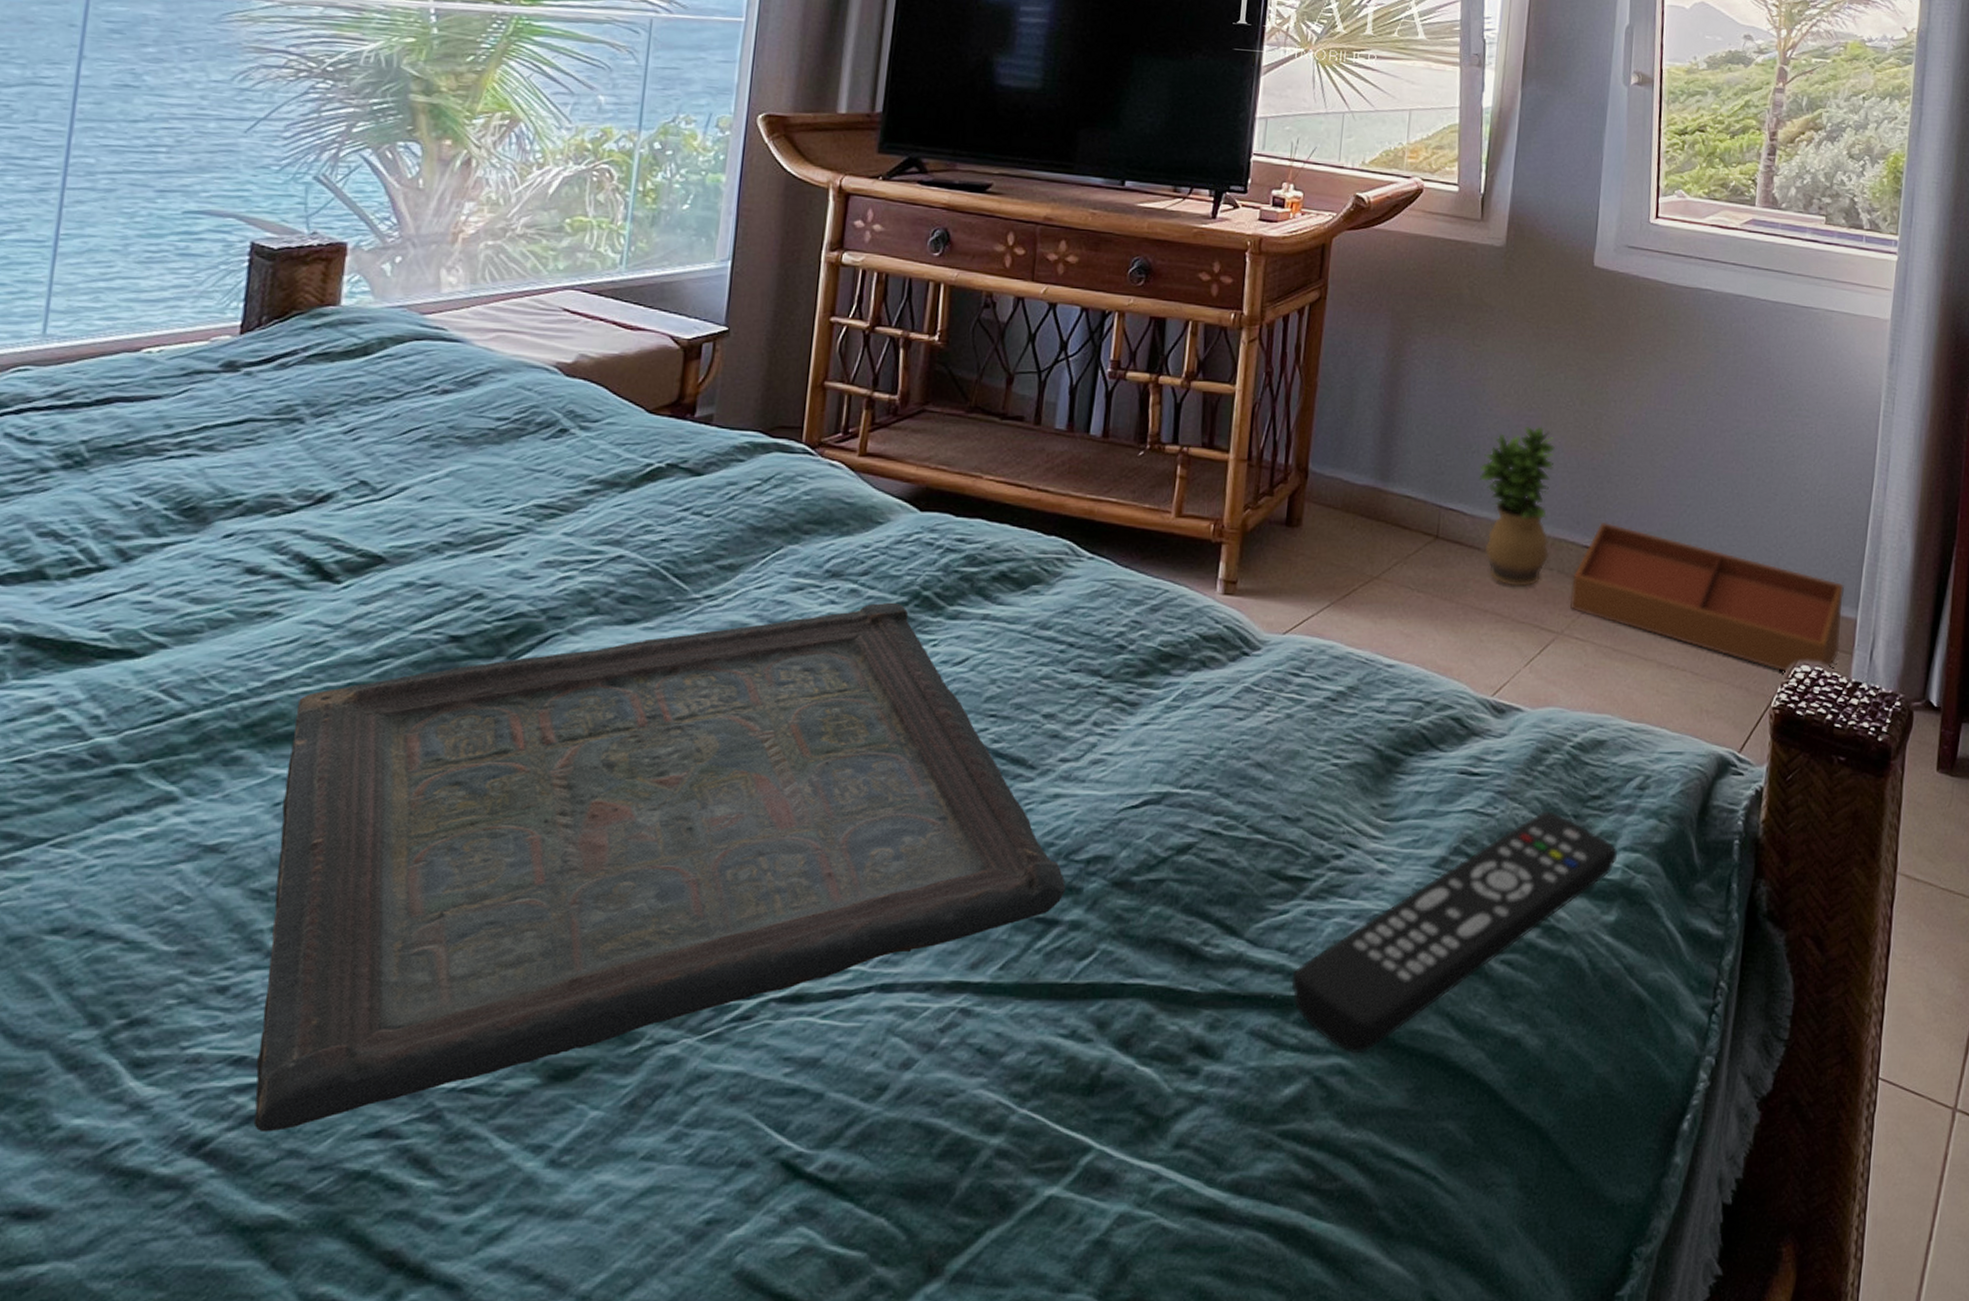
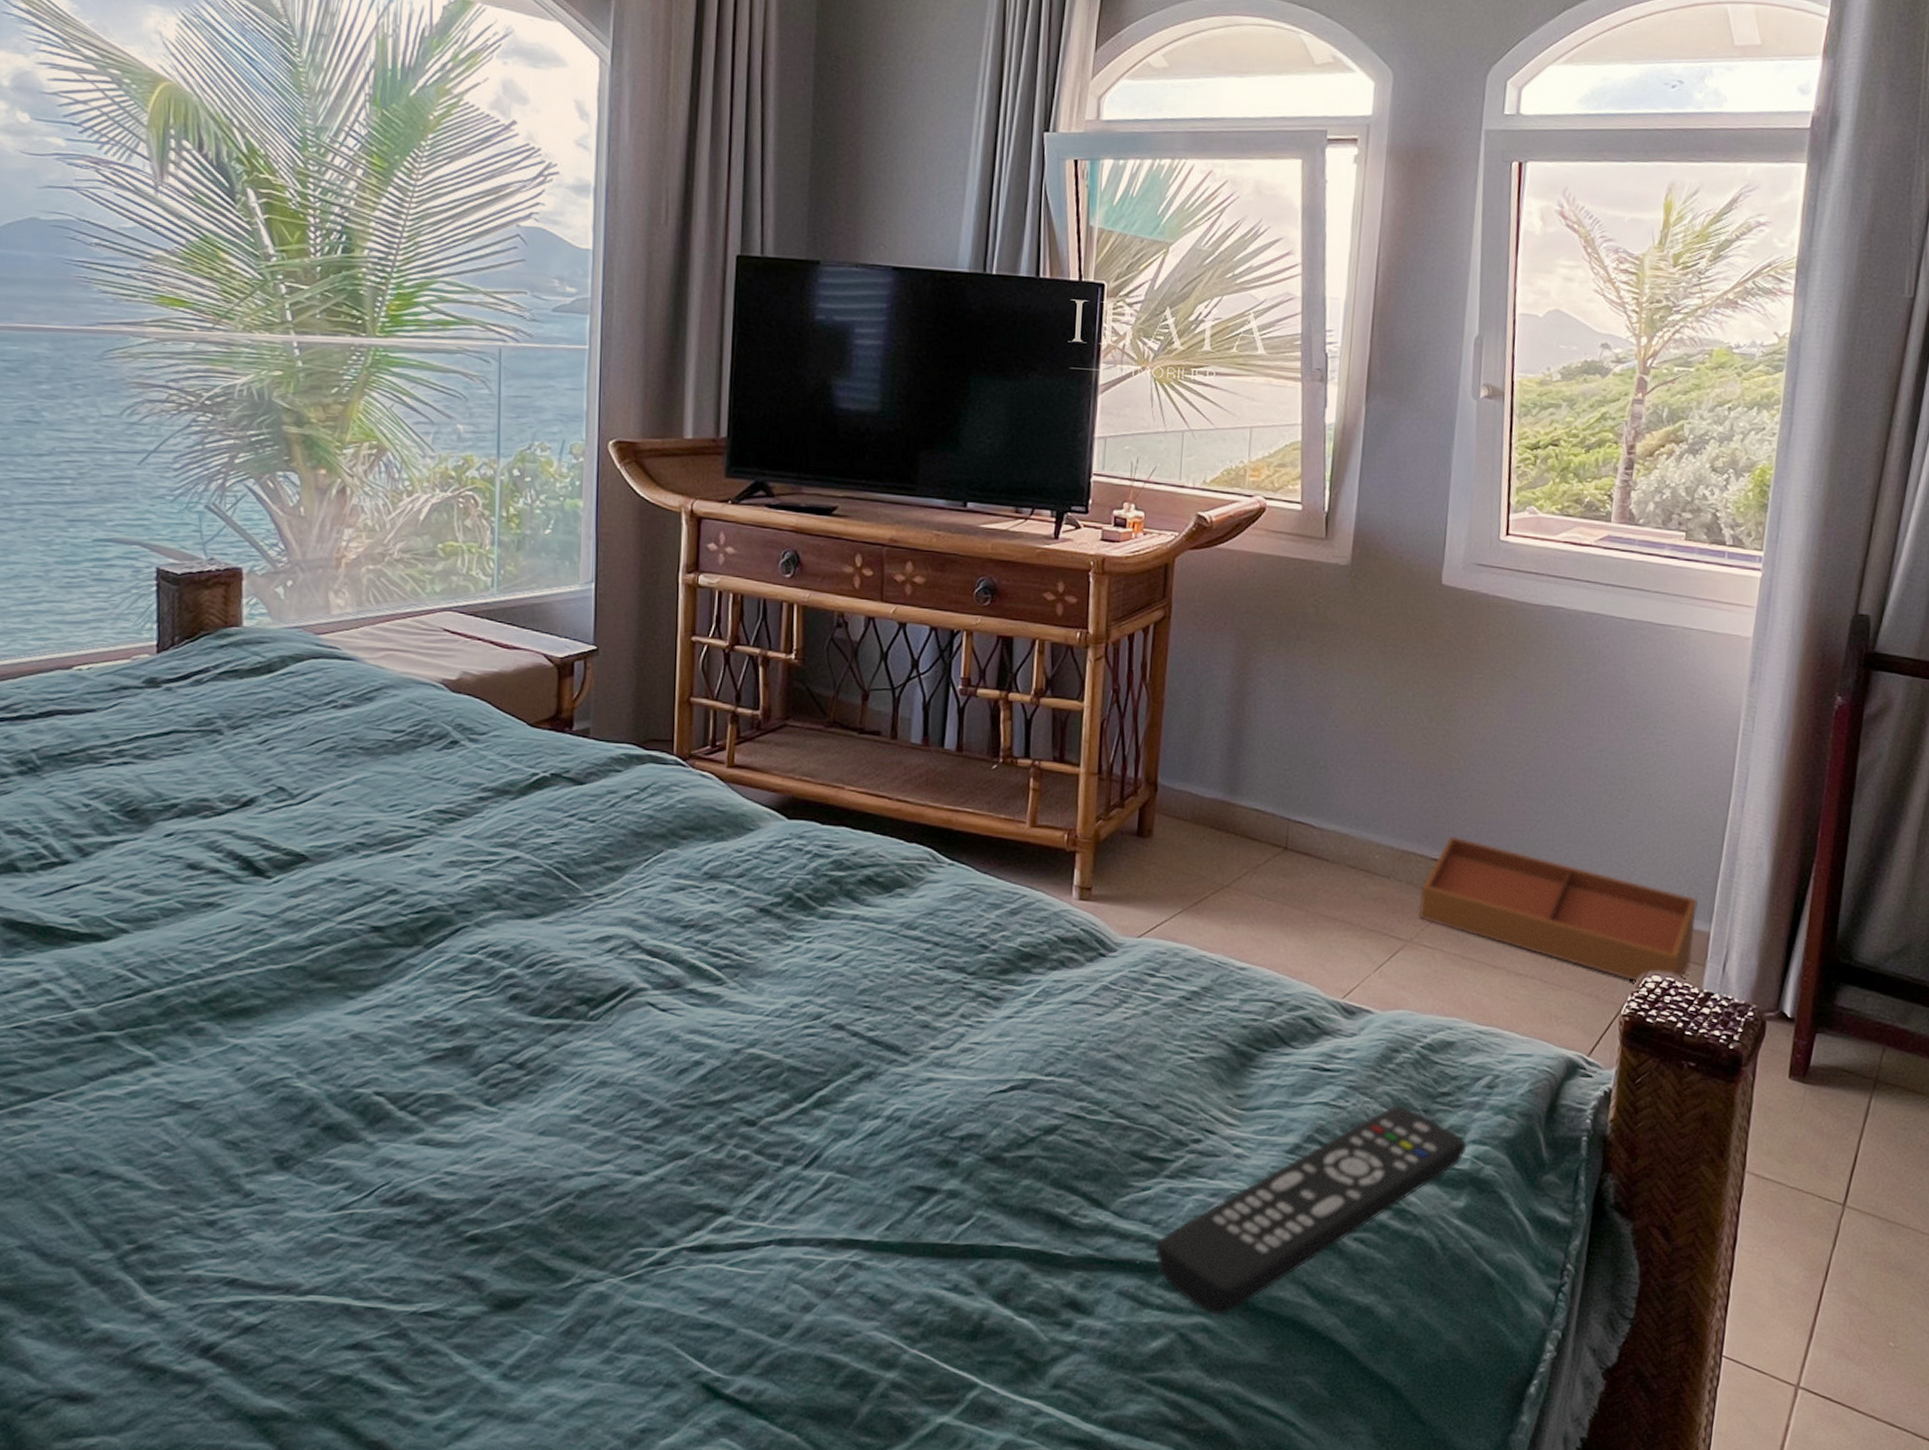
serving tray: present [253,602,1065,1133] -> none [244,902,942,1341]
potted plant: present [1479,425,1555,587] -> none [1327,742,1403,897]

